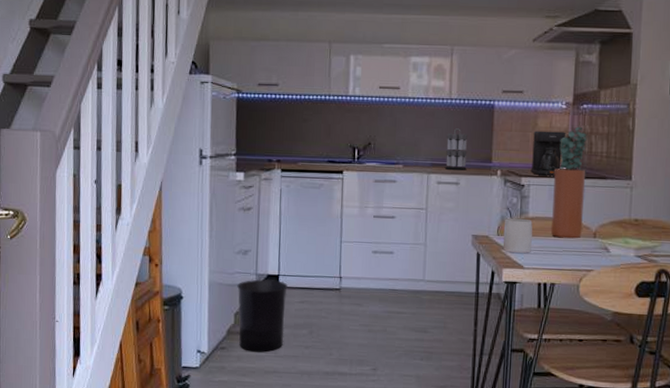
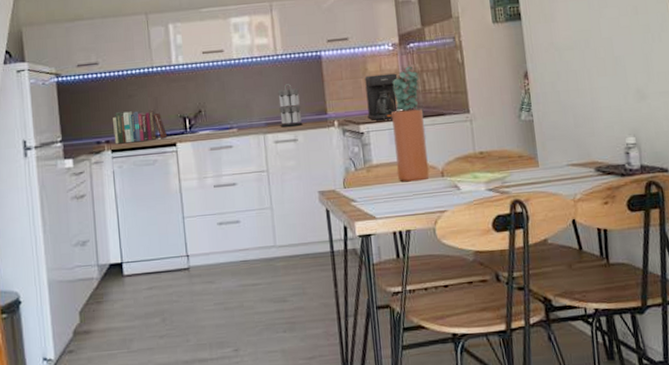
waste bin: present [237,279,288,352] -> none [79,268,136,351]
books: none [285,133,336,165] -> present [113,109,168,144]
mug: present [503,218,533,254] -> none [349,167,381,205]

